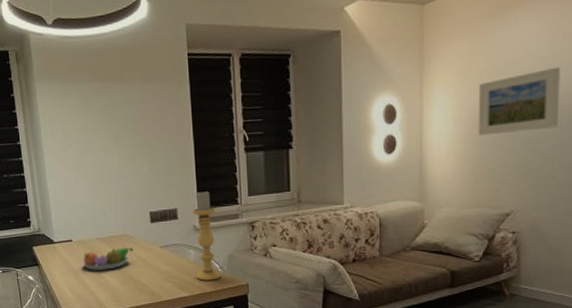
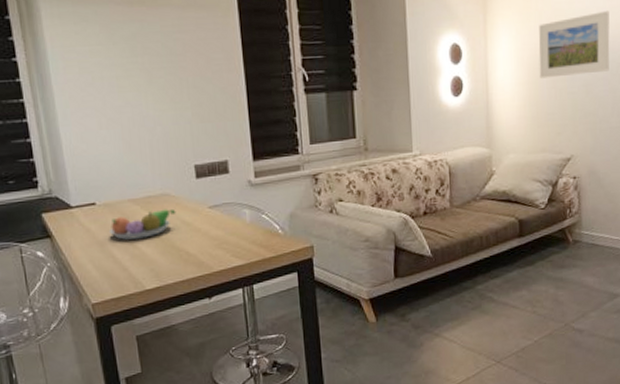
candle holder: present [191,190,221,281] -> none [245,138,282,245]

